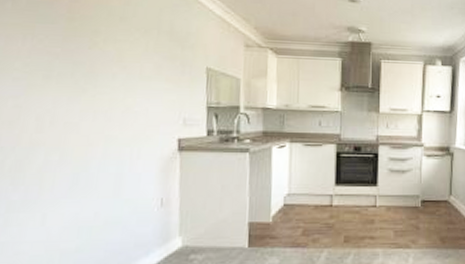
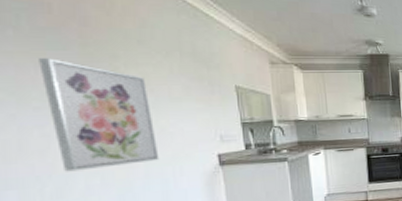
wall art: none [27,31,121,145] -> present [39,58,160,172]

